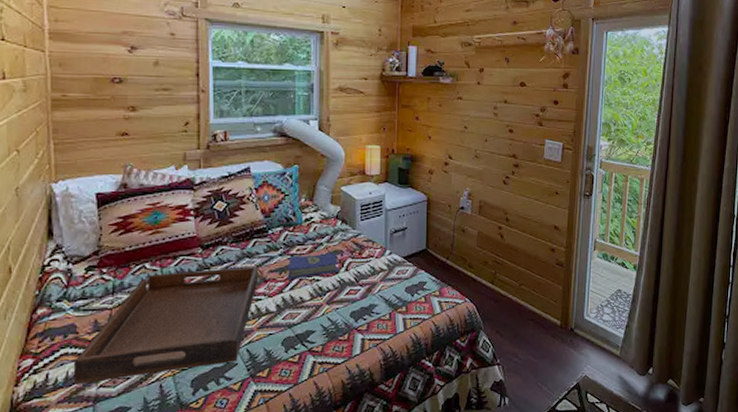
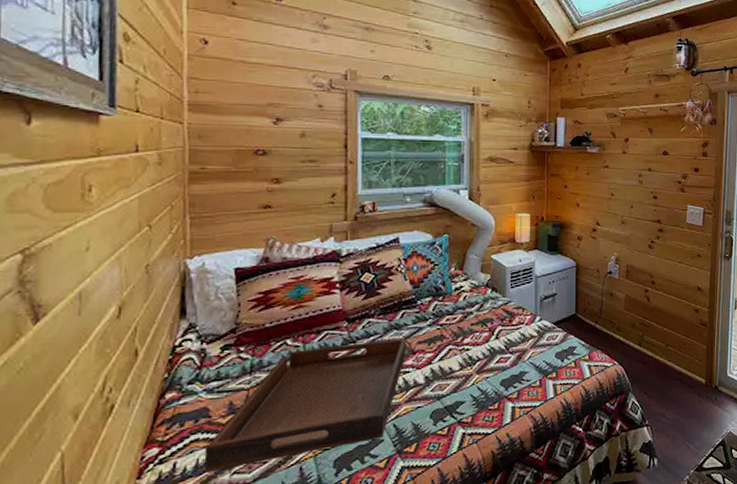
hardcover book: present [288,253,339,279] -> none [437,321,490,350]

